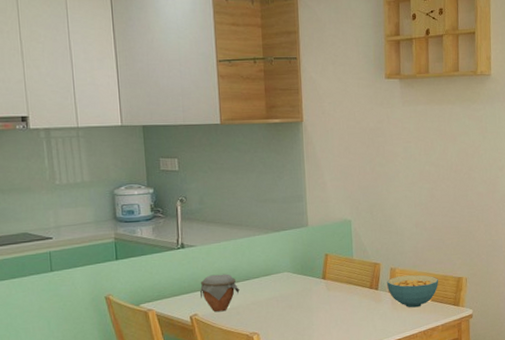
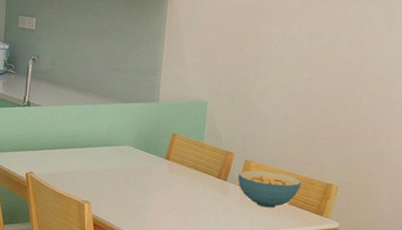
jar: present [199,274,240,312] -> none [38,136,78,175]

